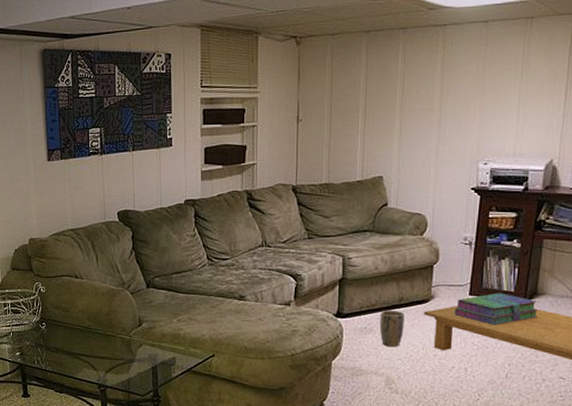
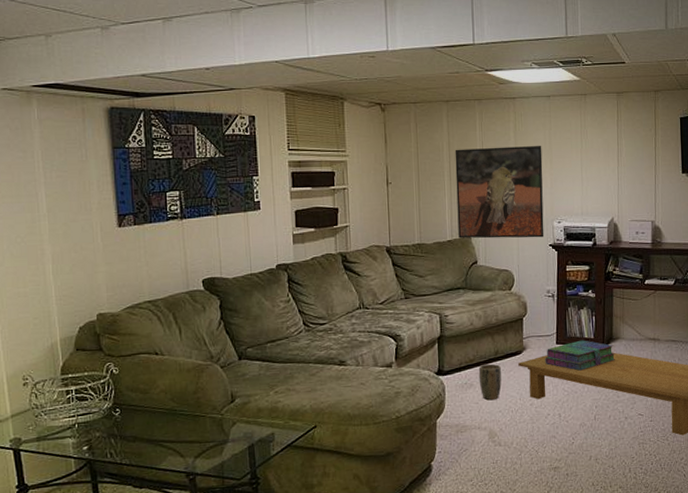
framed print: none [369,77,473,180] -> present [455,145,544,239]

